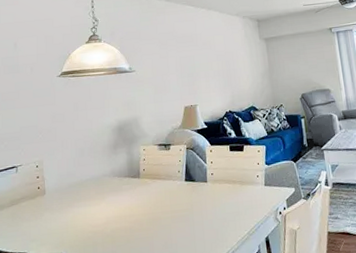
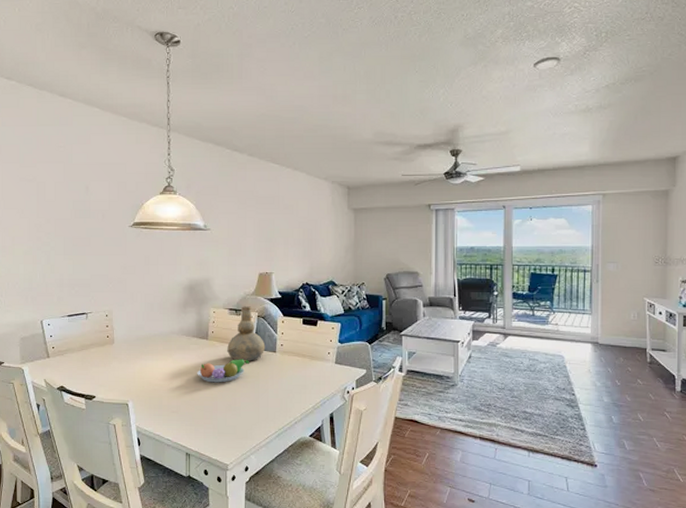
fruit bowl: none [131,193,182,222] -> present [197,359,249,383]
vase: none [159,139,197,196] -> present [227,306,266,361]

